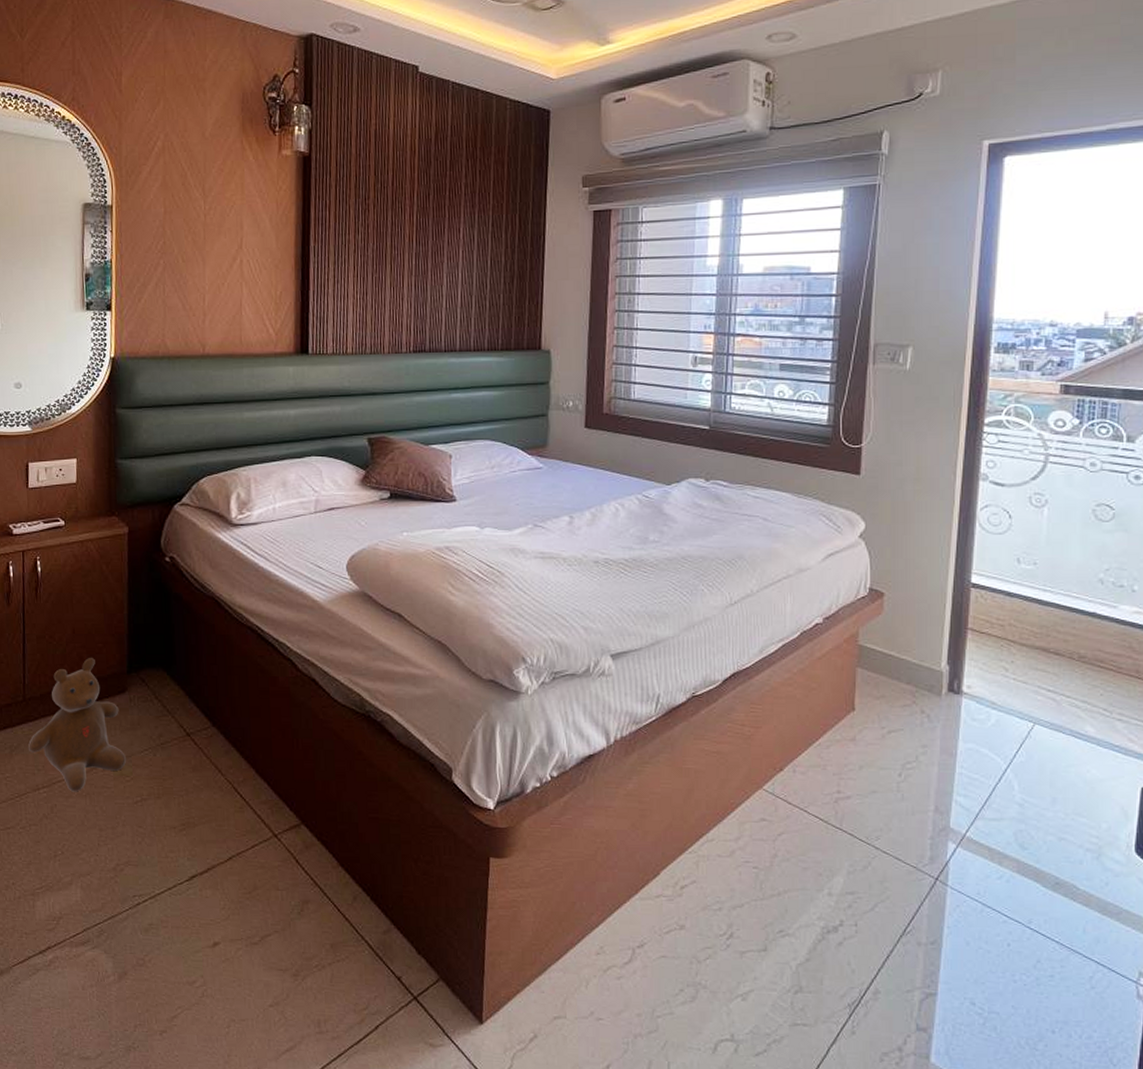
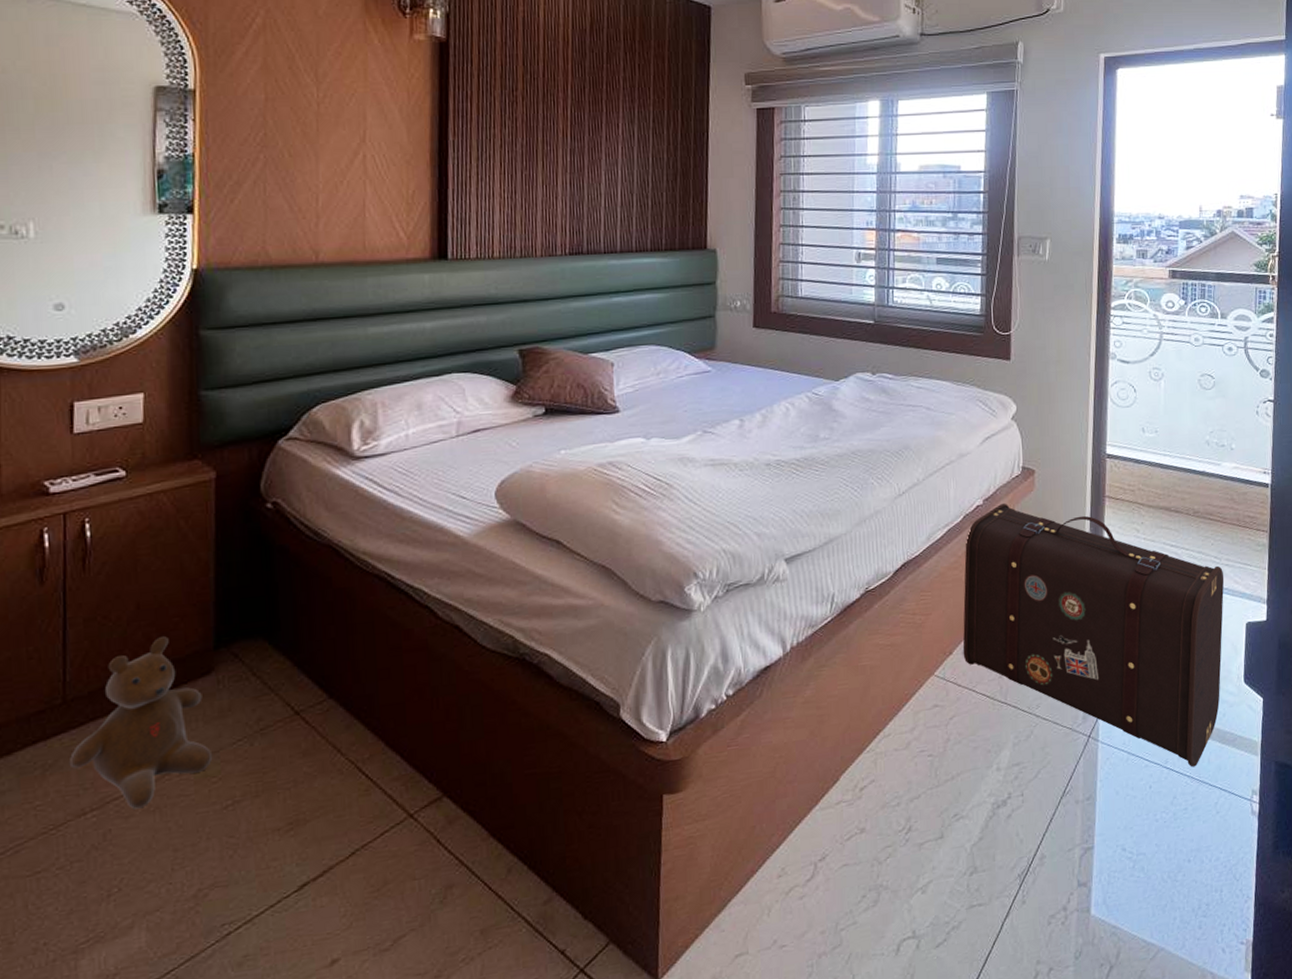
suitcase: none [795,623,1116,934] -> present [962,502,1225,767]

